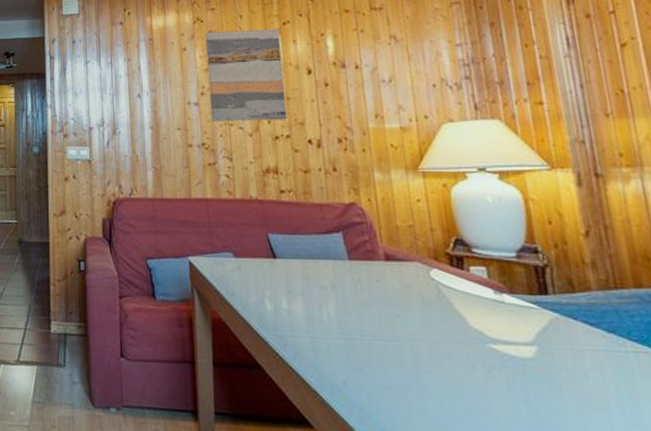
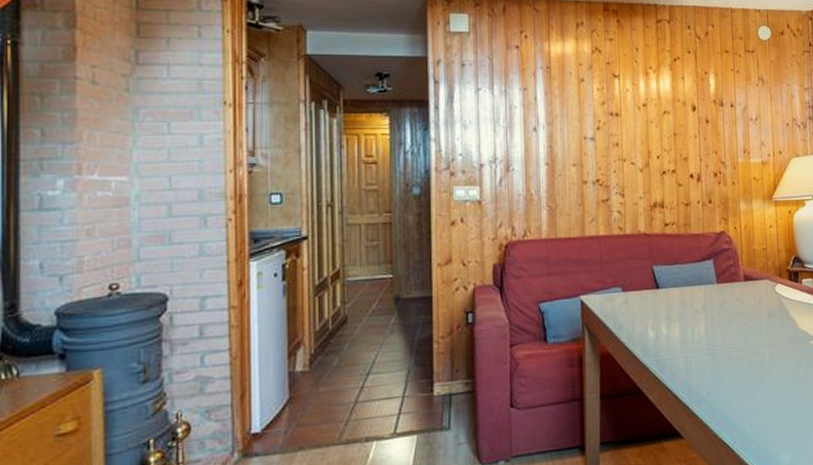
wall art: present [205,29,288,121] -> none [603,64,674,157]

